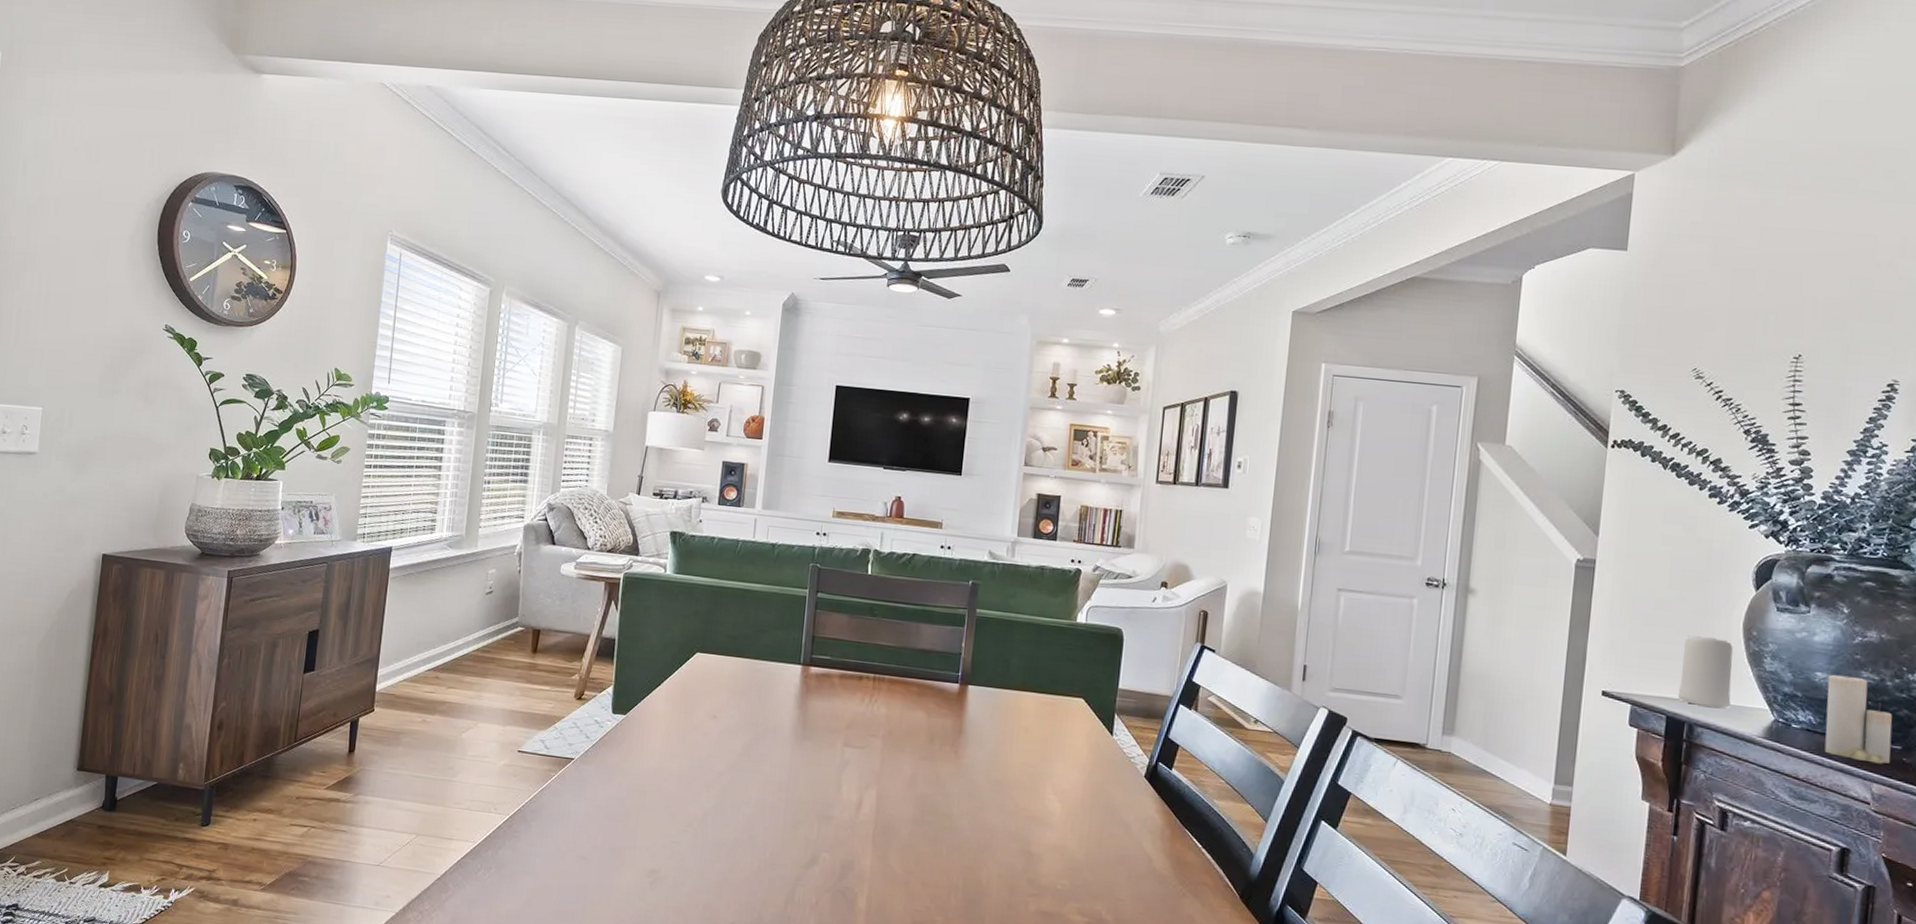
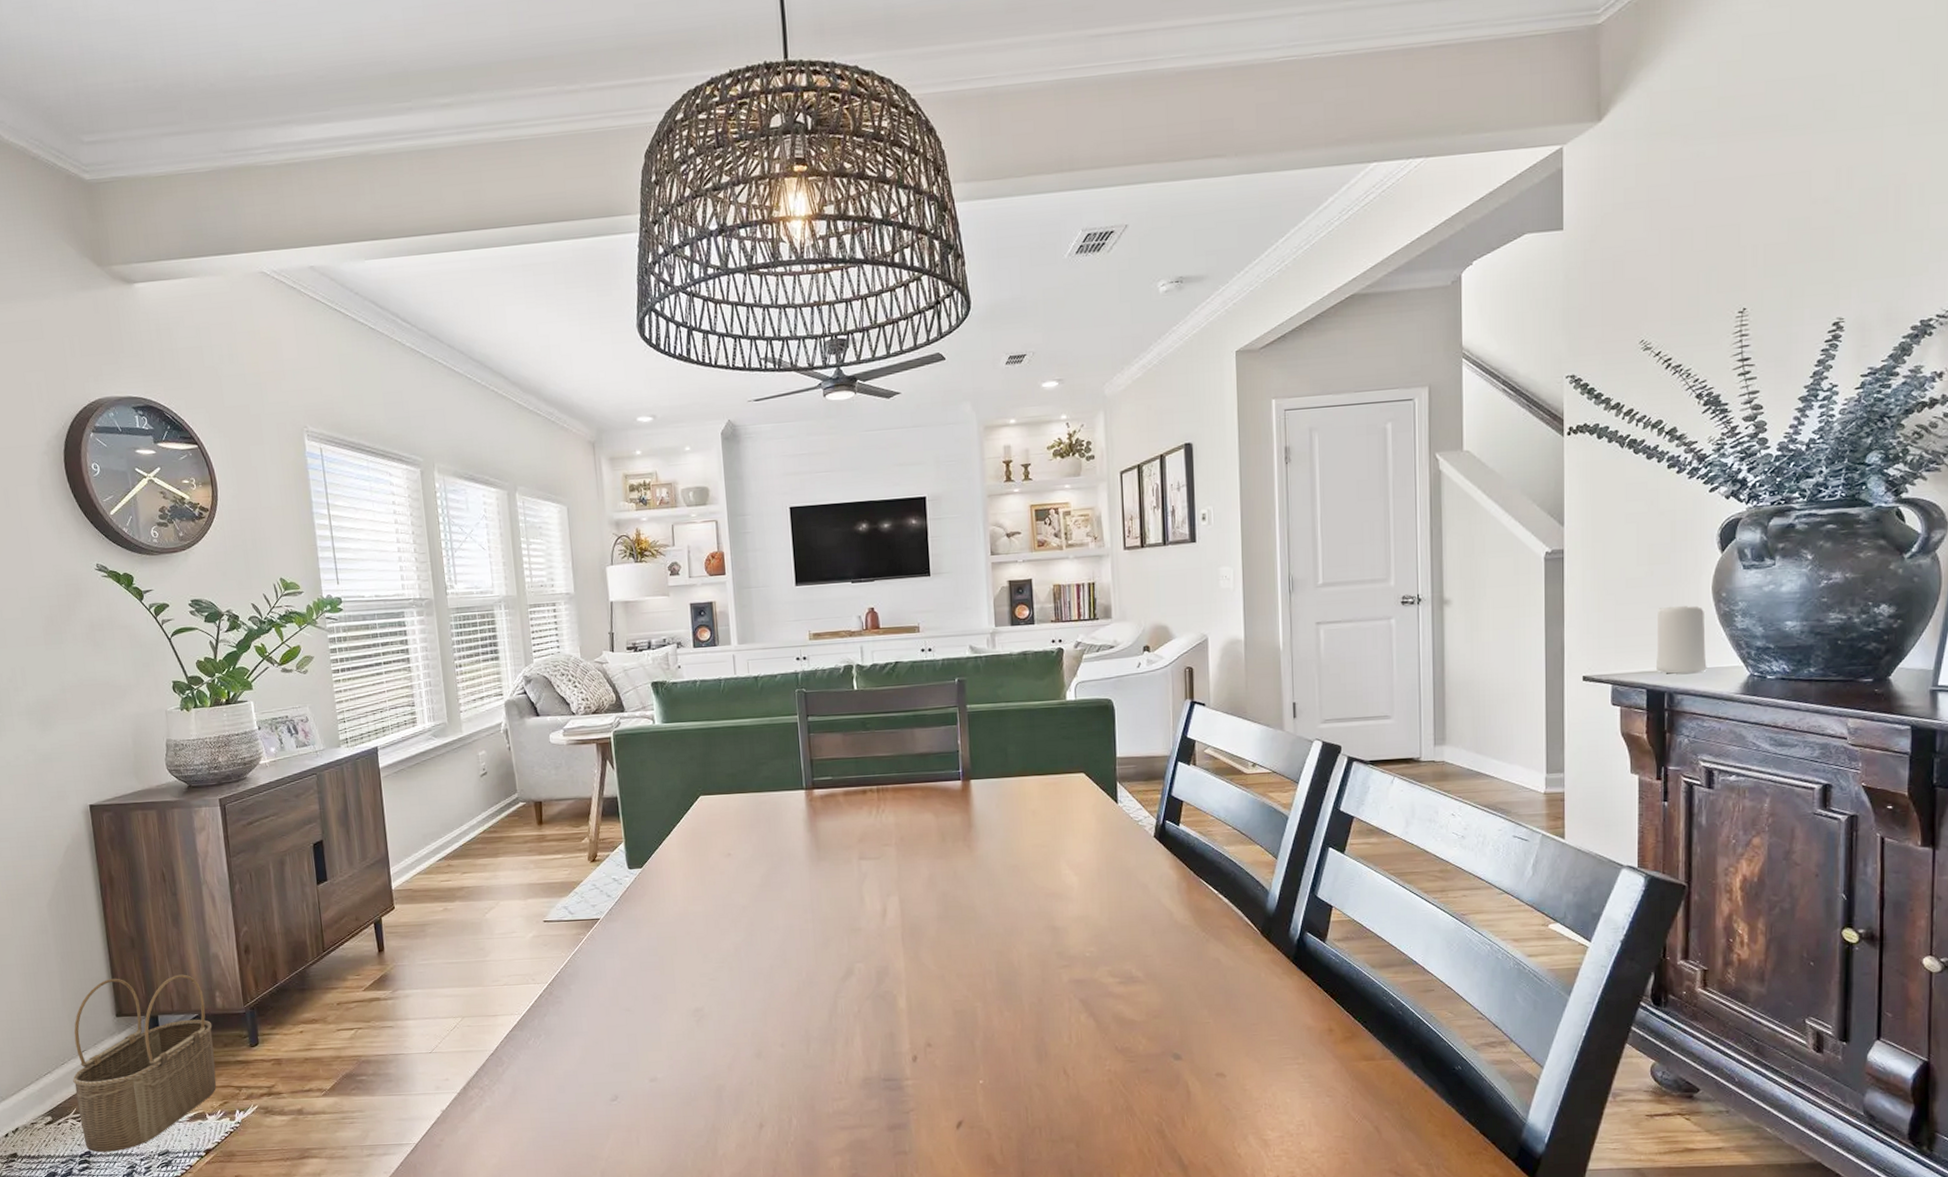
wicker basket: none [15,730,169,909] -> present [73,974,216,1152]
candle: present [1824,674,1892,764] -> none [1798,618,1863,700]

